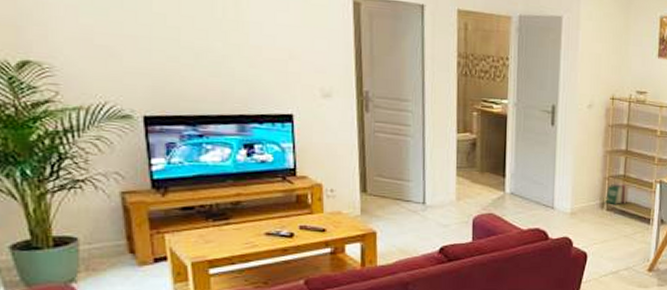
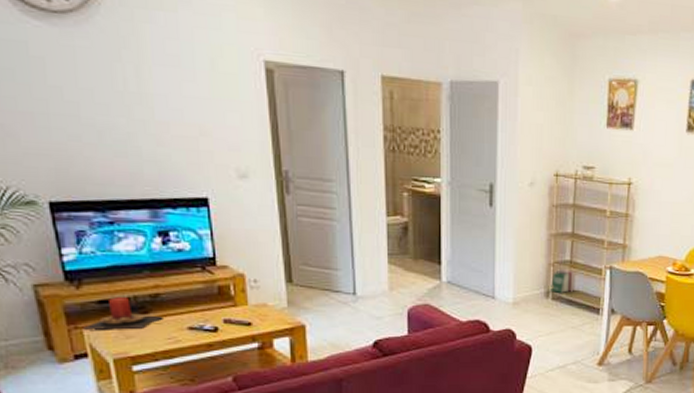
candle: none [164,204,243,236] -> present [82,297,163,331]

